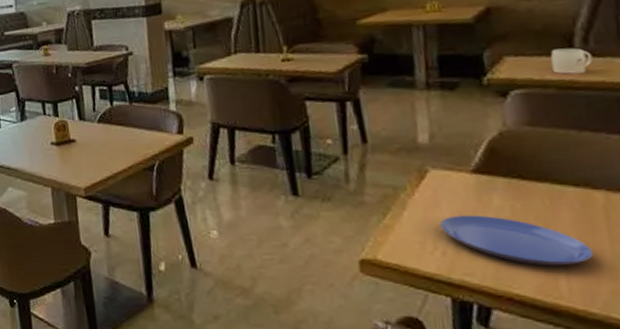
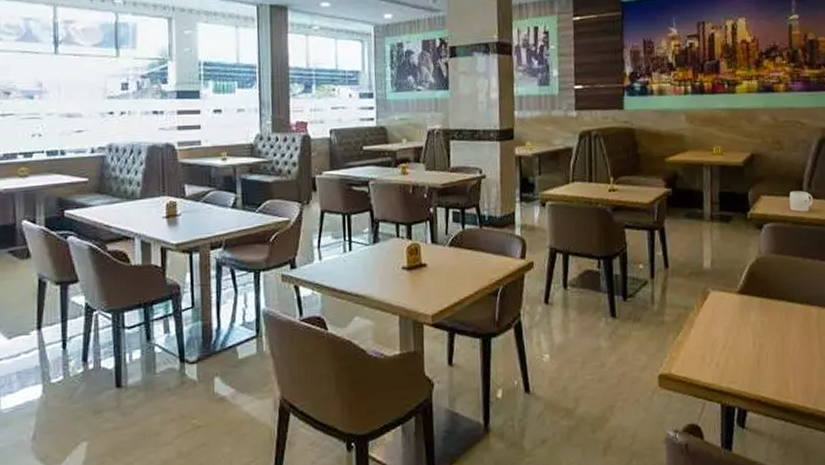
plate: present [439,215,594,266] -> none [715,330,810,371]

